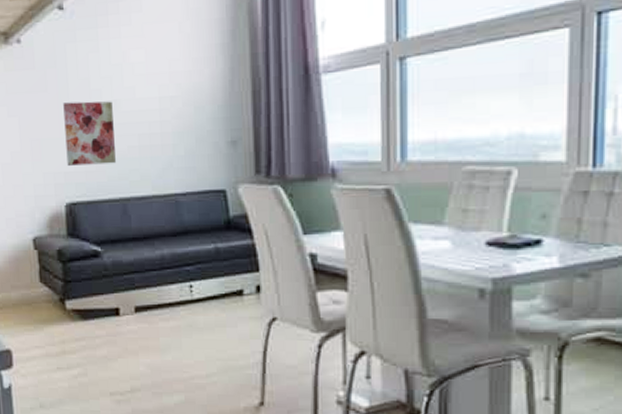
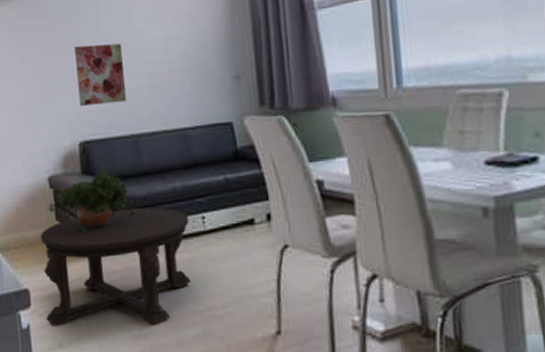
coffee table: none [24,274,177,390] -> present [40,207,192,326]
potted plant: none [31,233,124,297] -> present [47,169,137,234]

